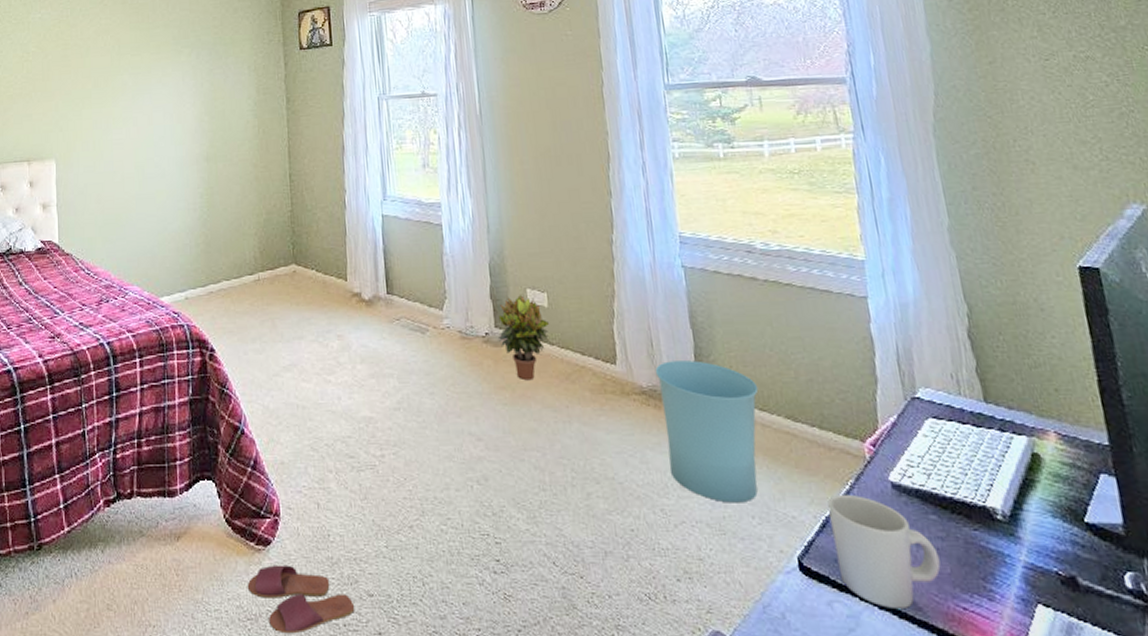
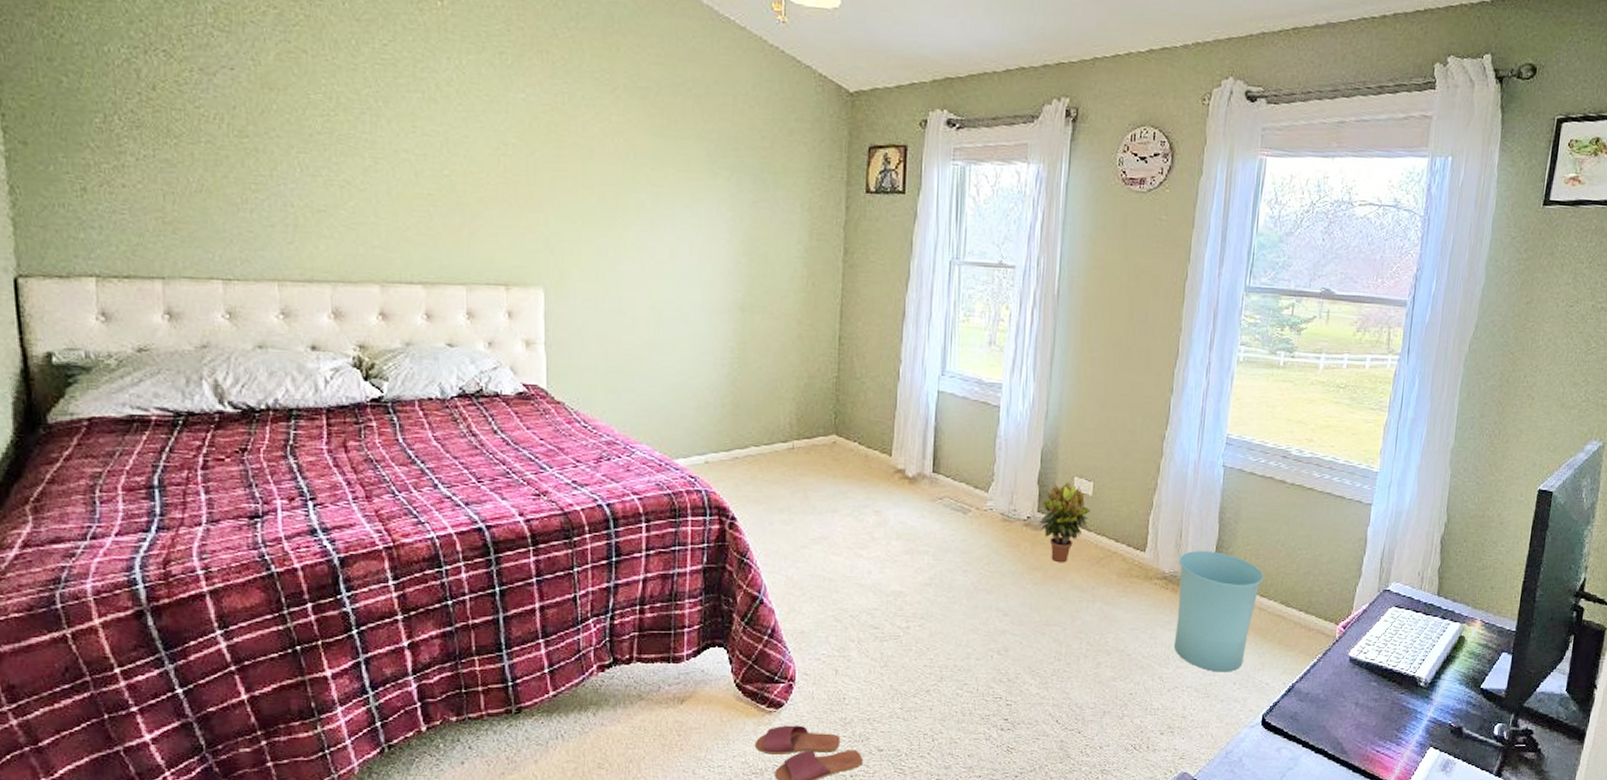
mug: present [827,494,941,610] -> none [1292,666,1370,753]

